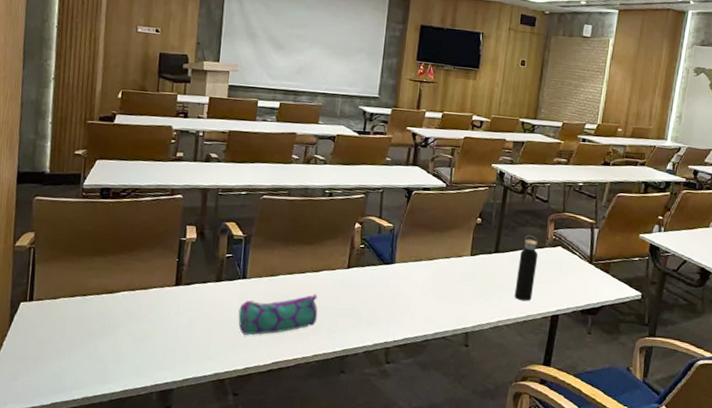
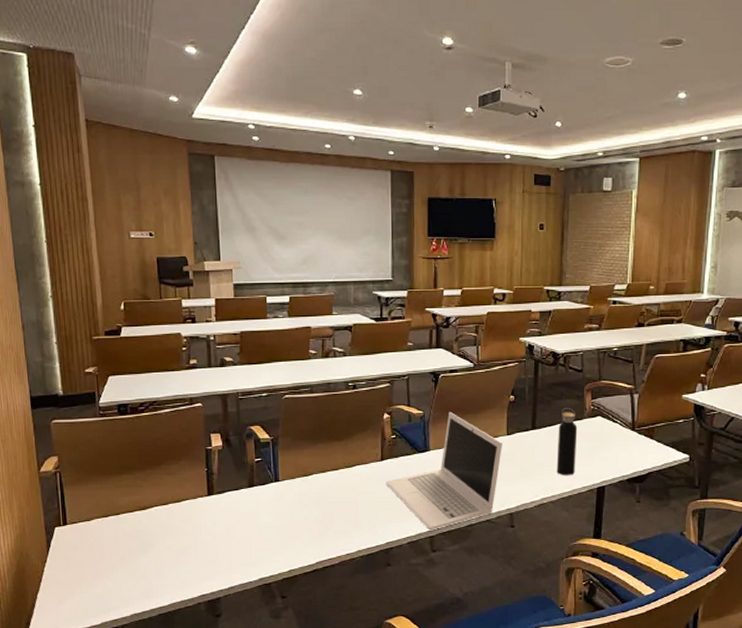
pencil case: present [238,294,318,335] -> none [275,489,357,538]
laptop: none [349,227,465,342] -> present [385,411,502,531]

